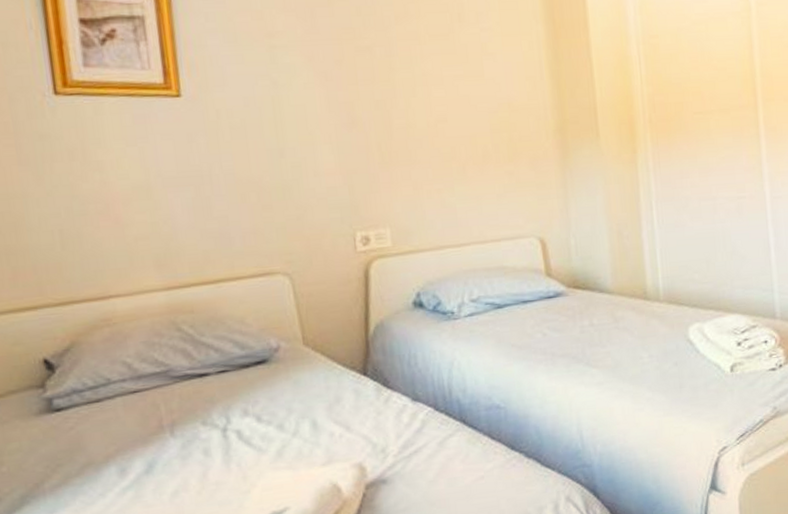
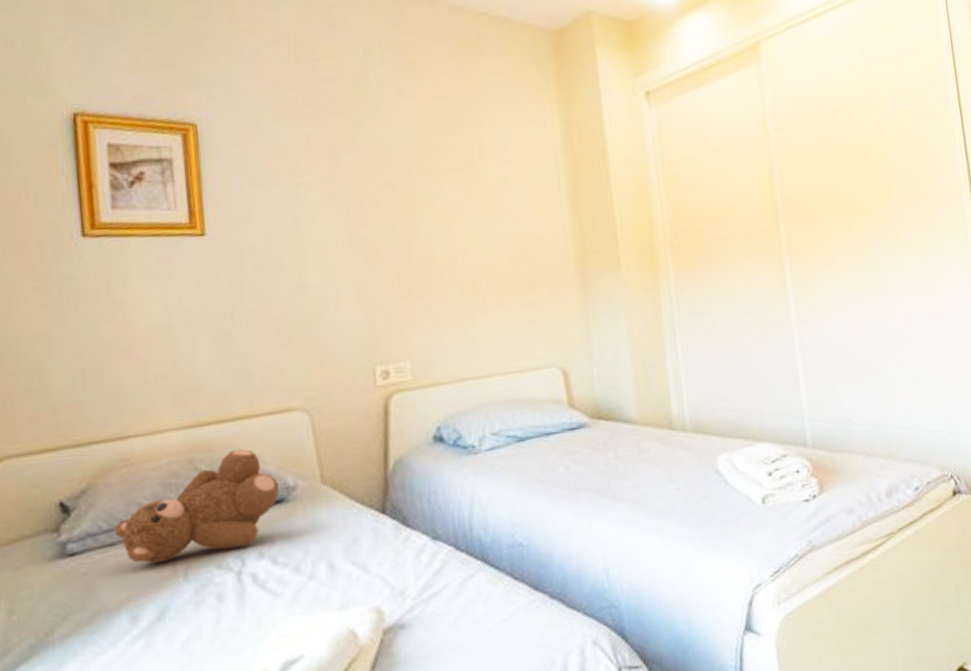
teddy bear: none [100,310,262,420] -> present [114,448,279,564]

